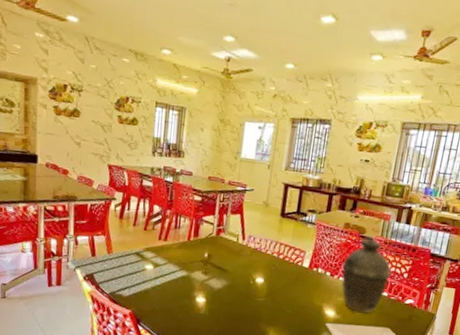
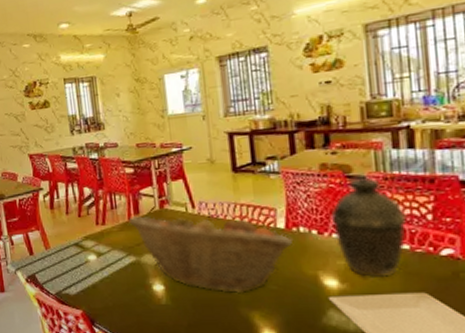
fruit basket: none [187,237,311,313] -> present [128,212,293,294]

